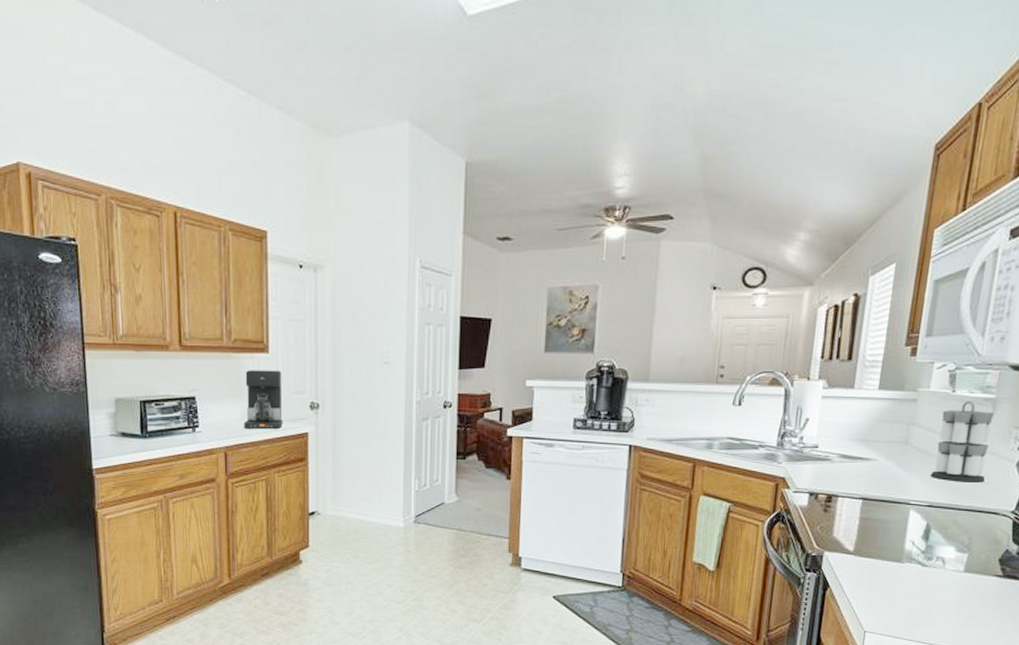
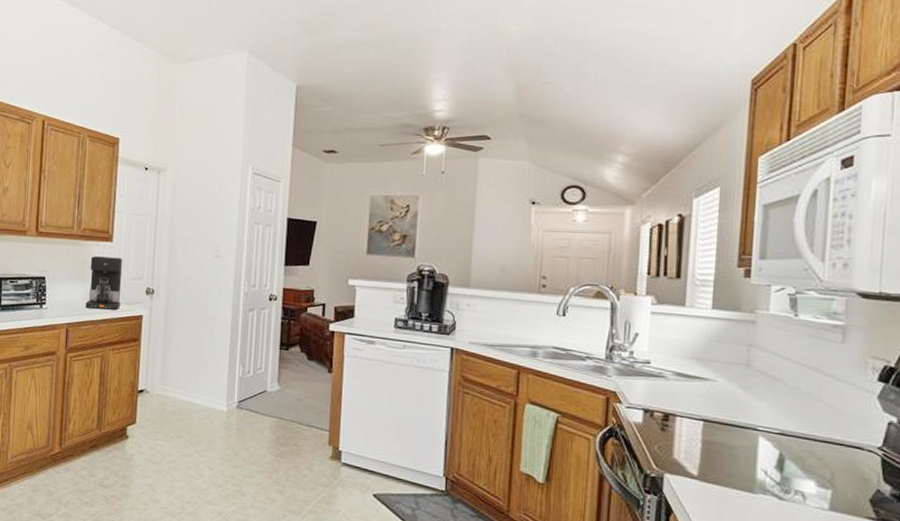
spice rack: present [930,400,994,483] -> none [778,326,845,413]

